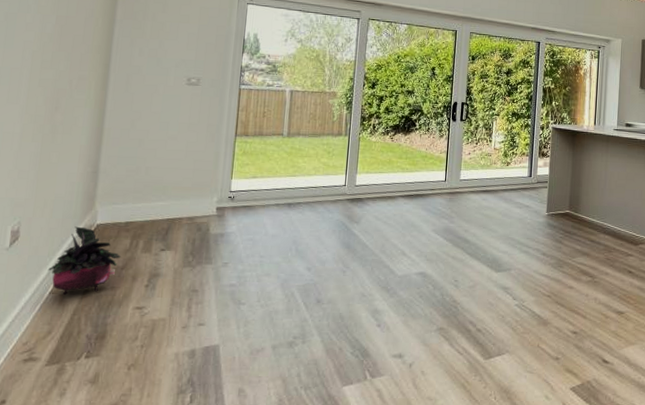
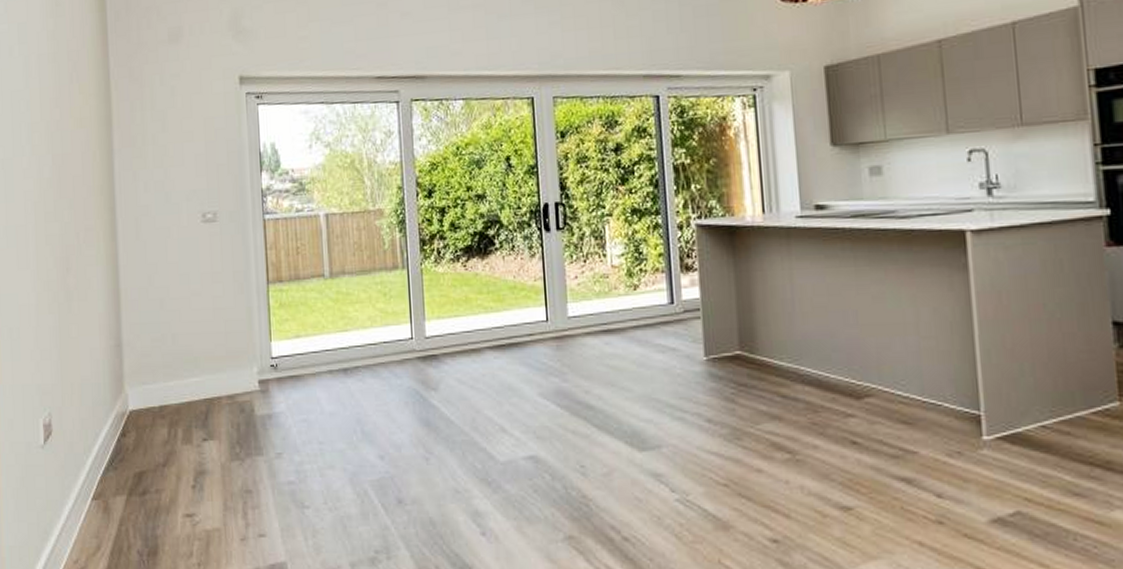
potted plant: present [47,226,121,295] -> none [86,415,161,500]

